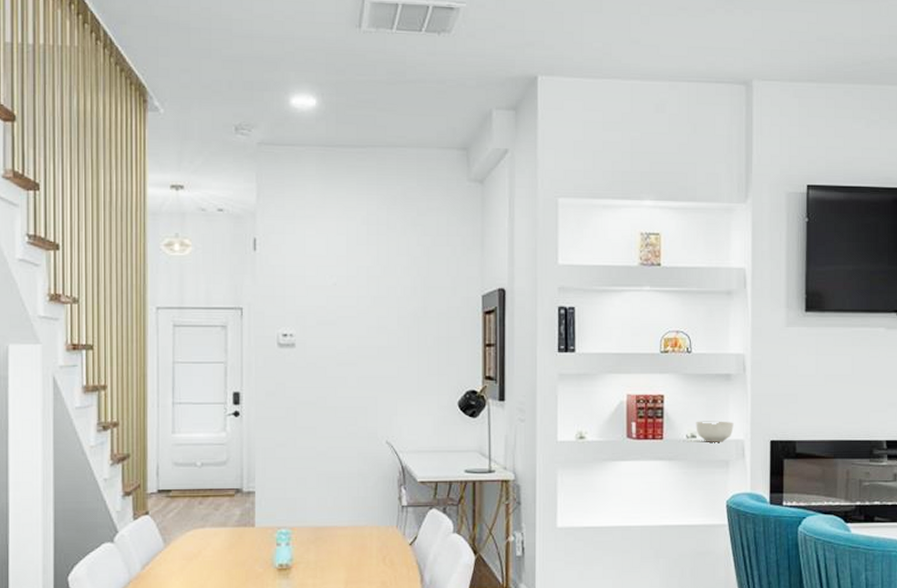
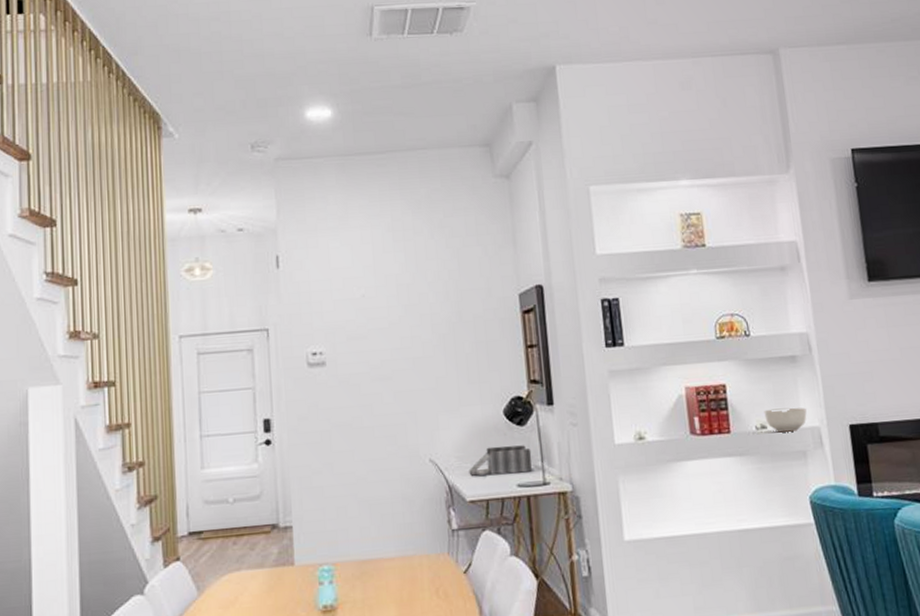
desk organizer: none [421,434,481,460] -> present [468,445,532,476]

